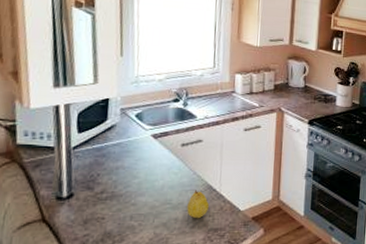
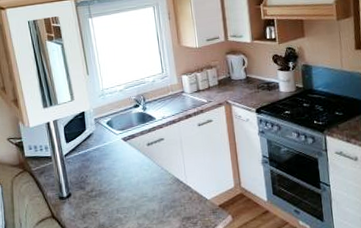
fruit: present [187,190,210,219] -> none [161,183,180,209]

